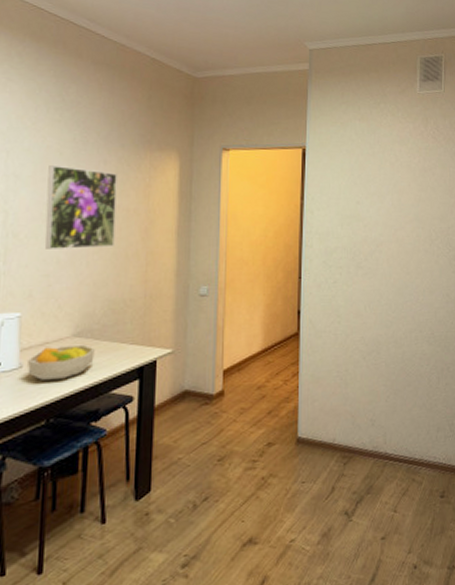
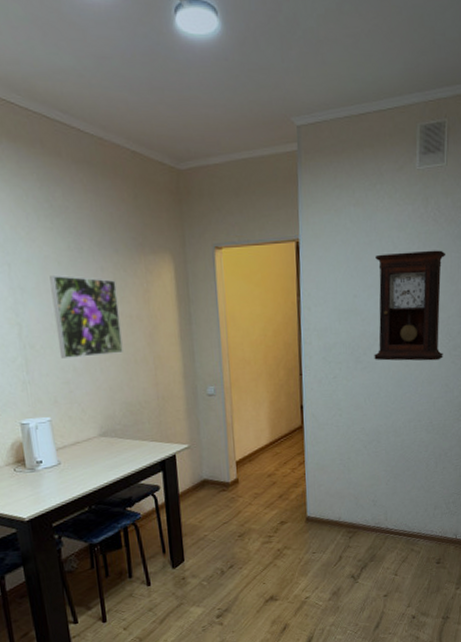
fruit bowl: present [26,345,95,381] -> none [63,443,121,475]
pendulum clock: none [375,164,445,270] -> present [374,250,446,361]

